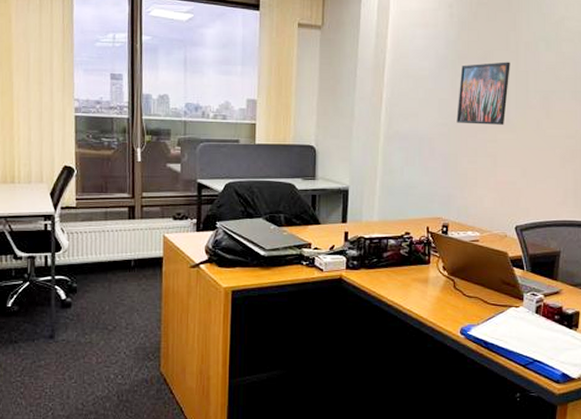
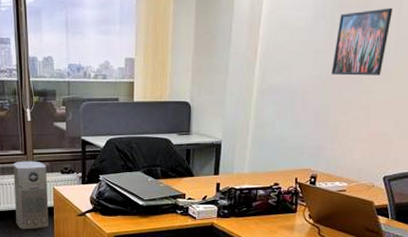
air purifier: none [117,205,157,284] -> present [13,161,49,230]

